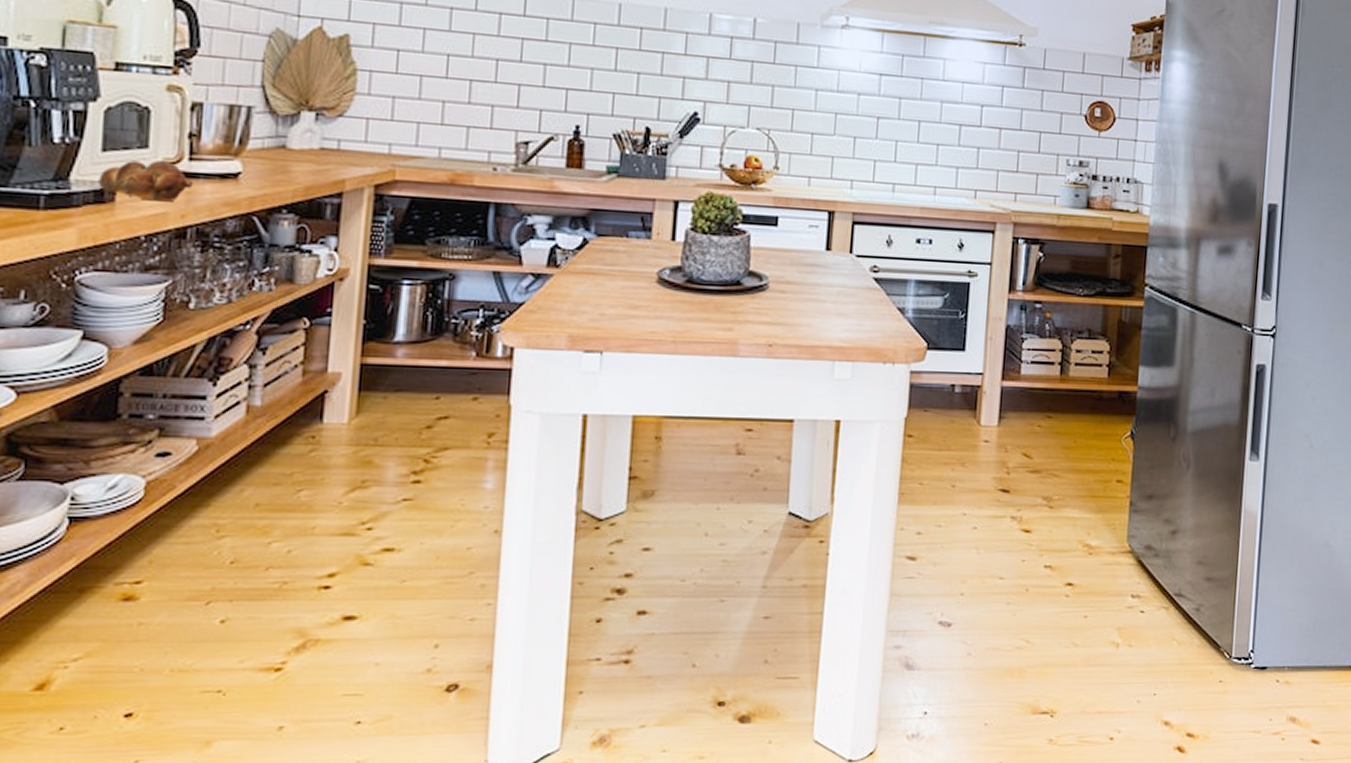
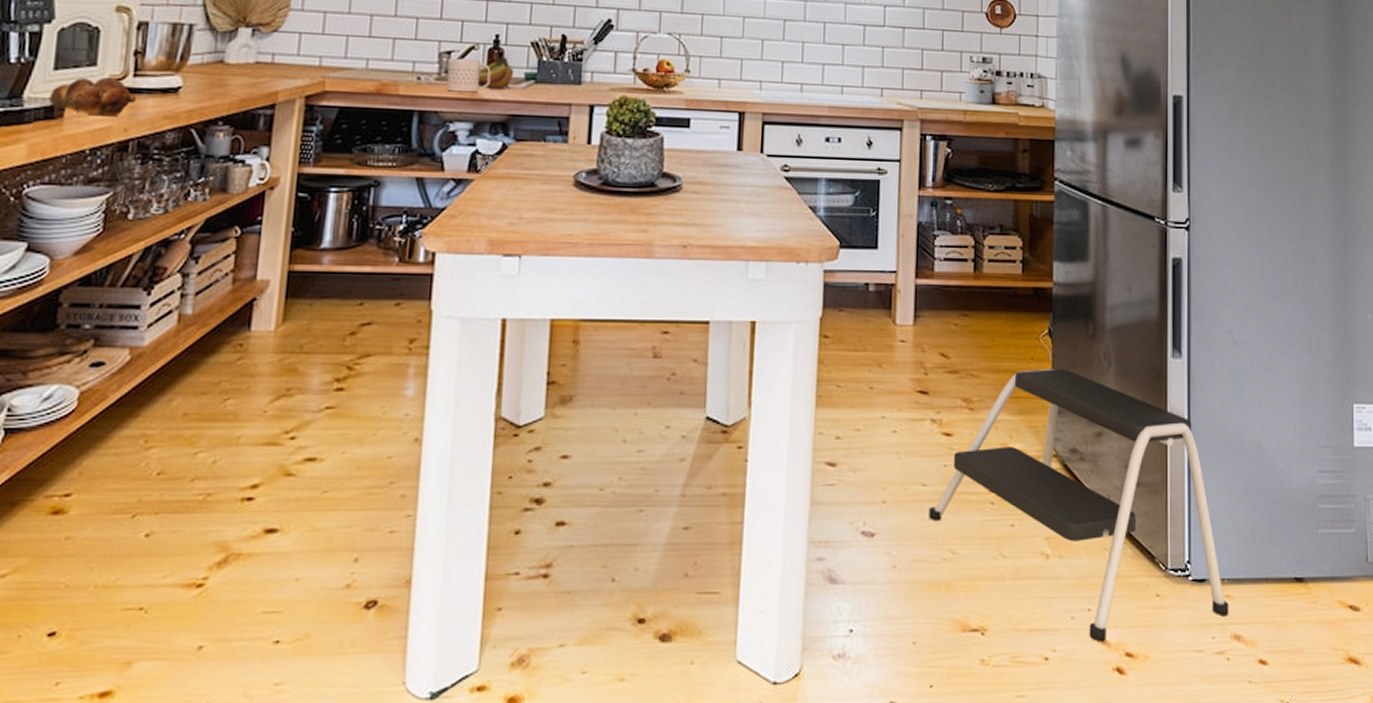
mug: none [524,148,571,186] -> present [446,57,491,93]
fruit: none [556,149,596,184] -> present [477,57,515,91]
step stool: none [1005,470,1288,724] -> present [929,369,1229,643]

